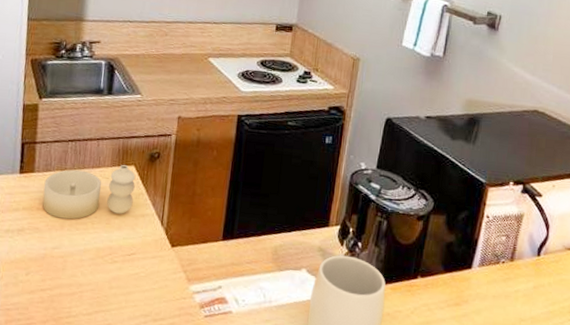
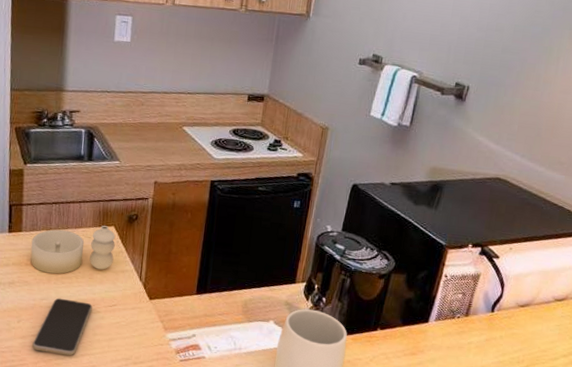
mobile phone: none [41,246,109,313] -> present [32,298,92,356]

